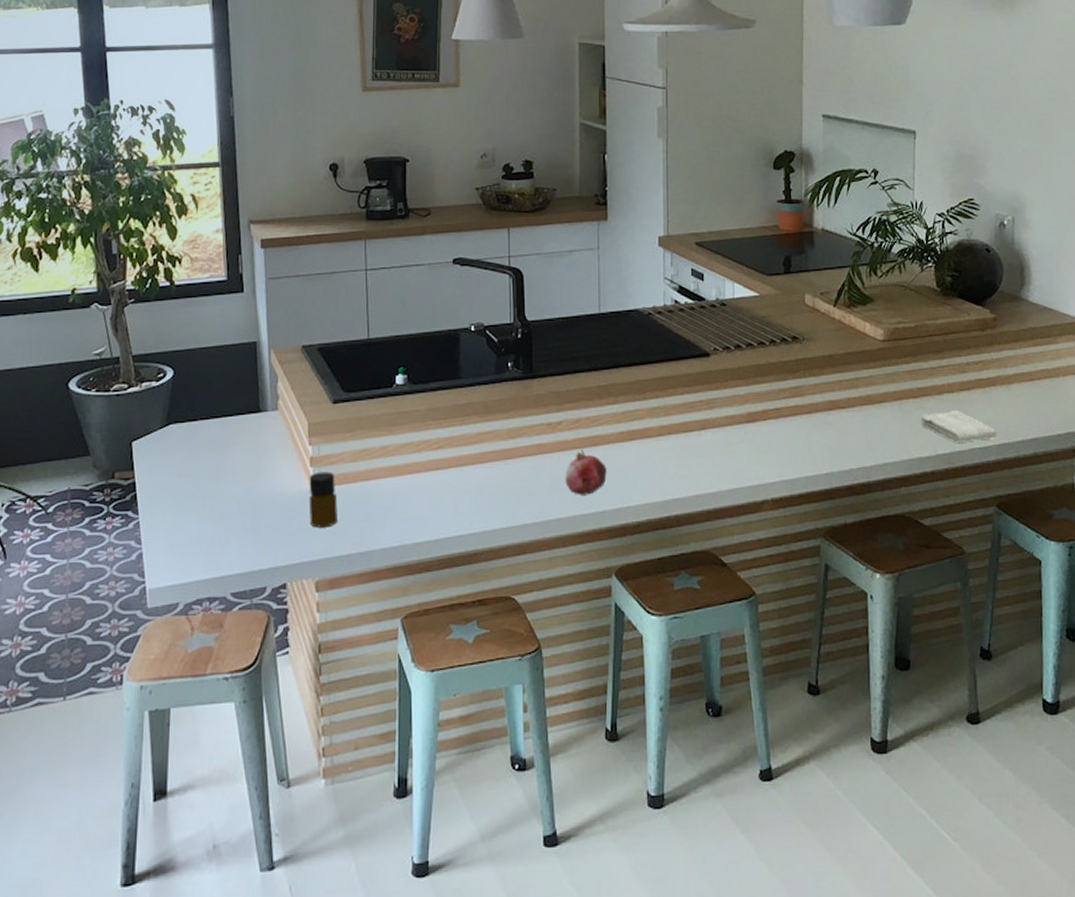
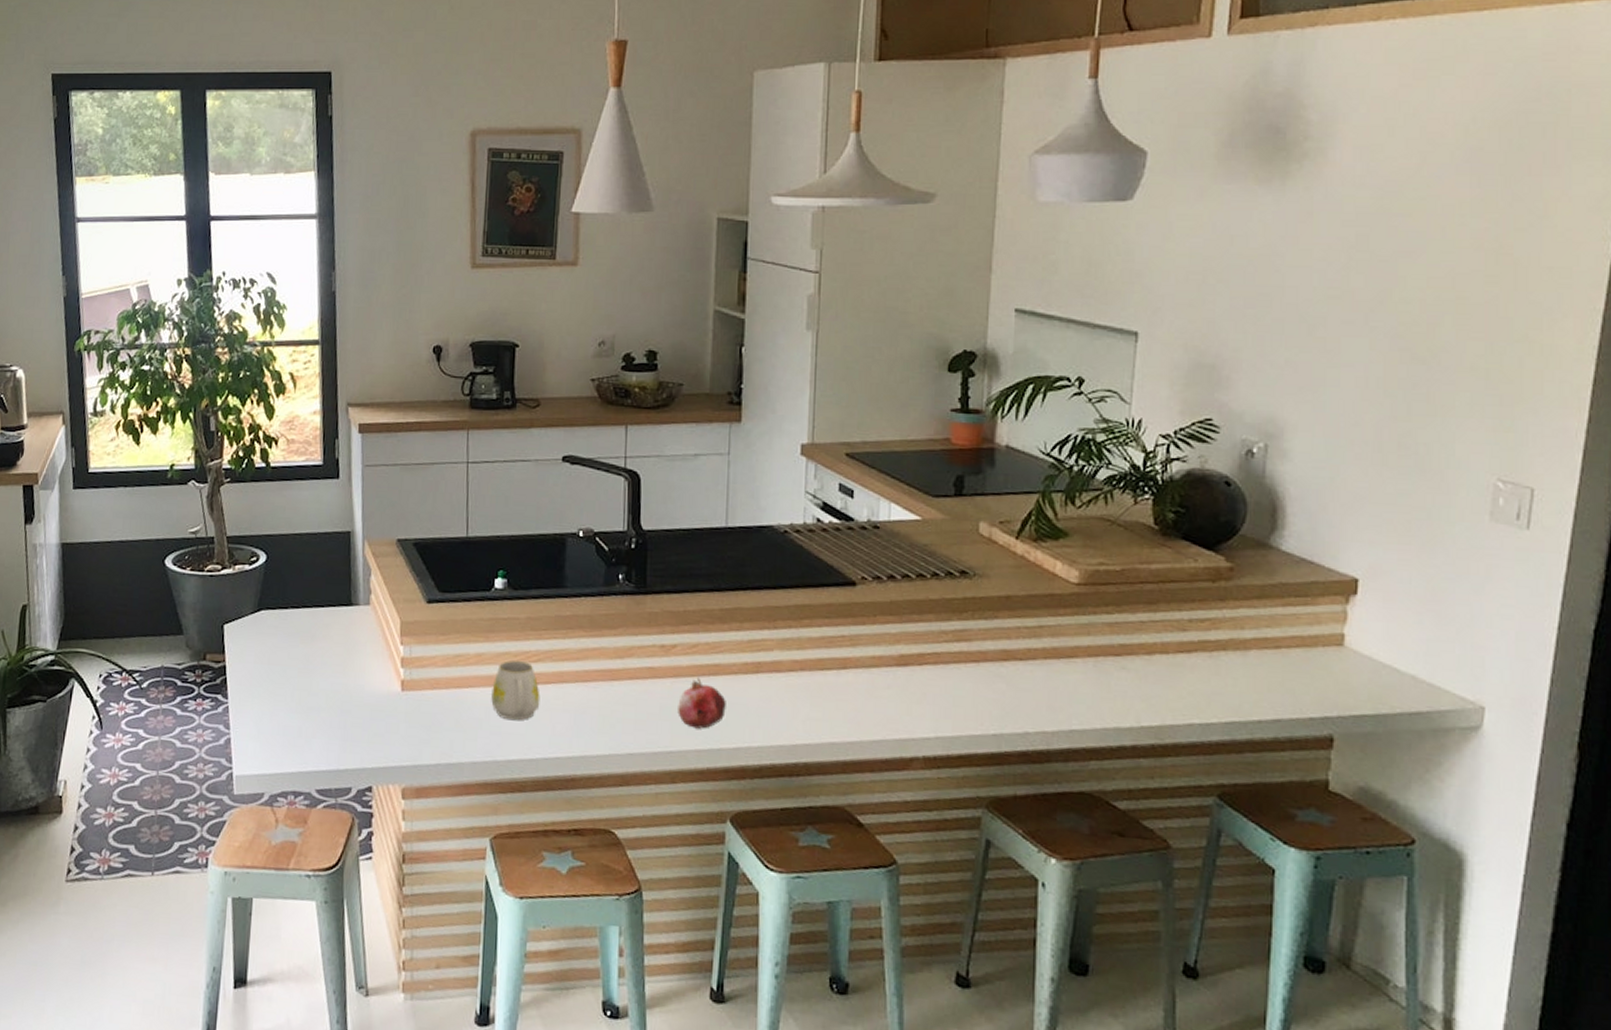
bottle: present [309,471,338,528] -> none [398,674,428,733]
mug: none [397,450,442,506] -> present [491,660,540,721]
washcloth: present [920,411,997,443] -> none [1121,675,1225,716]

